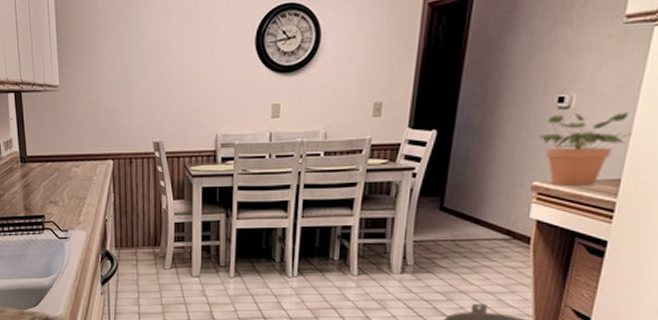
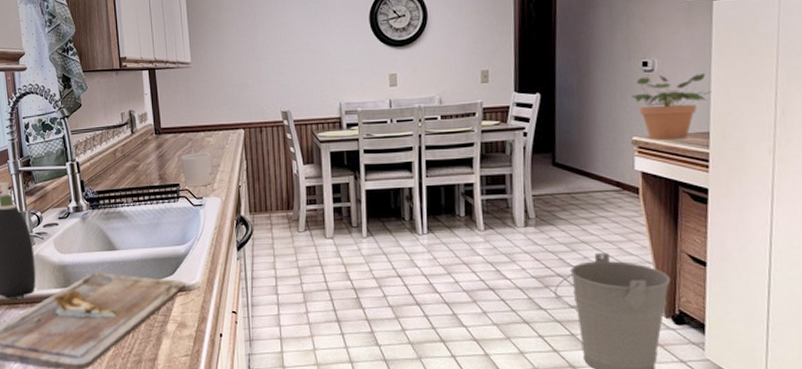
mug: none [47,183,79,219] -> present [181,152,213,187]

